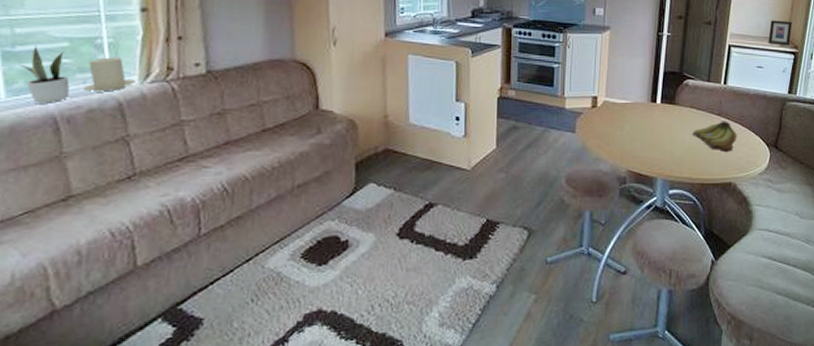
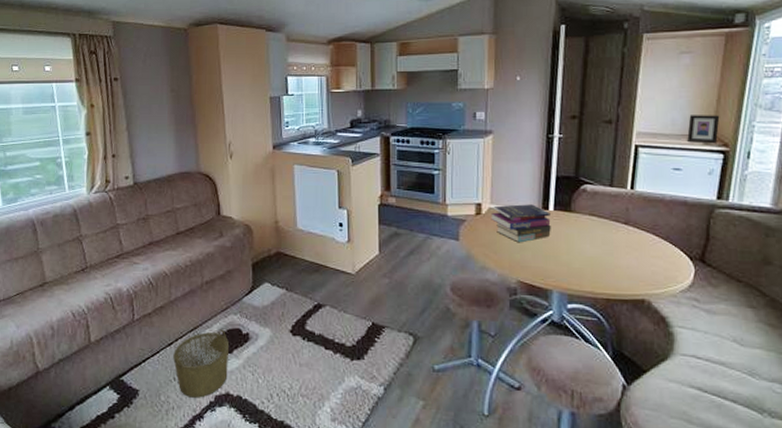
potted plant: present [18,46,70,104] -> none [9,165,42,210]
candle: present [83,57,135,92] -> none [50,173,84,201]
basket: none [251,238,325,320] -> present [173,329,230,398]
books: none [605,97,658,134] -> present [490,204,551,243]
fruit: present [692,121,737,152] -> none [593,230,650,265]

